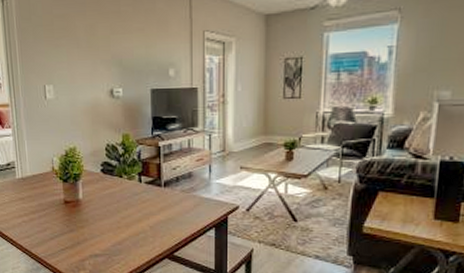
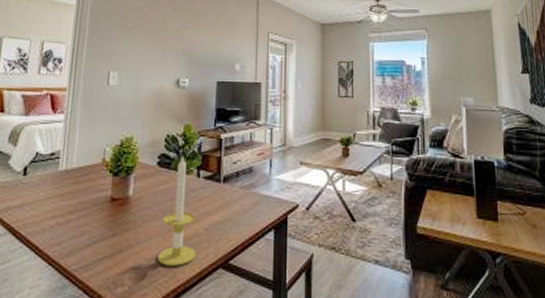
candle: none [111,163,144,256] -> present [158,155,196,266]

